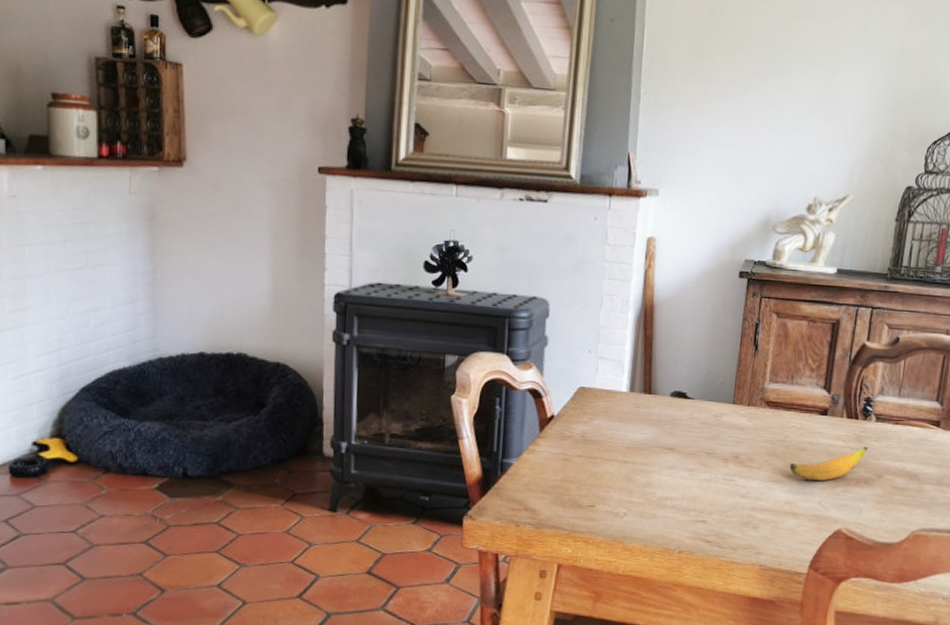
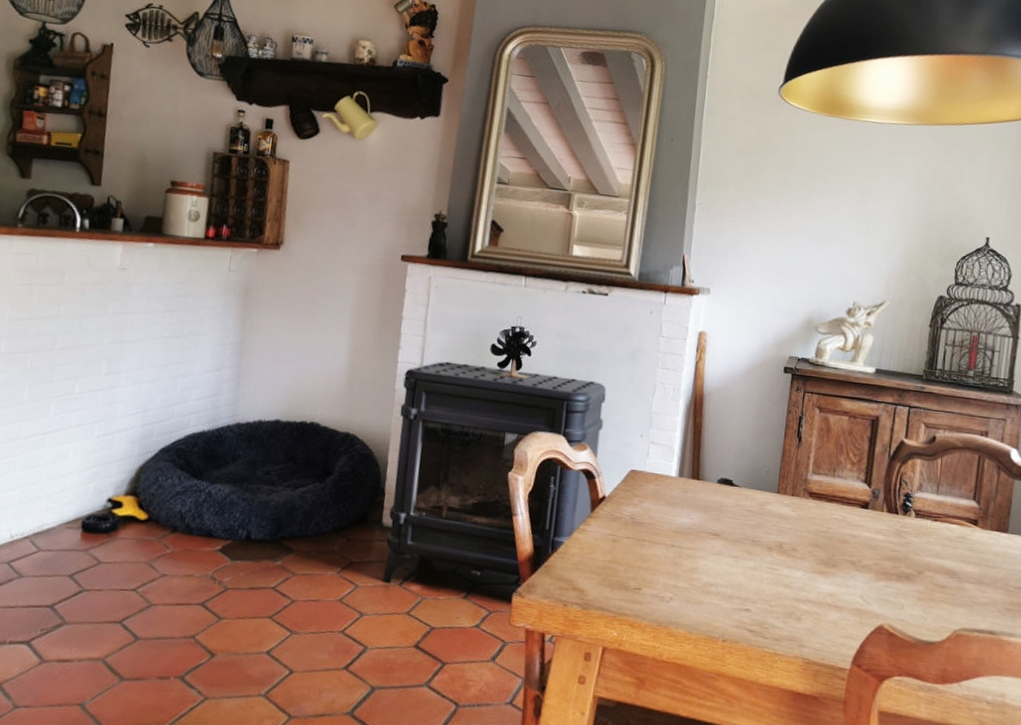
banana: present [790,446,868,482] -> none [832,541,908,575]

